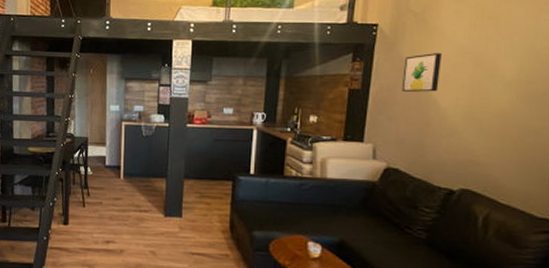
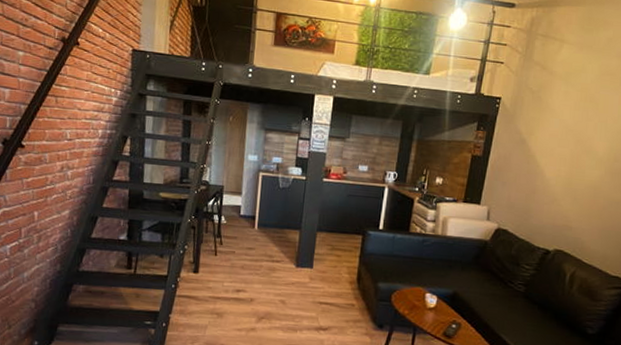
wall art: present [401,53,443,92] -> none [515,128,552,163]

